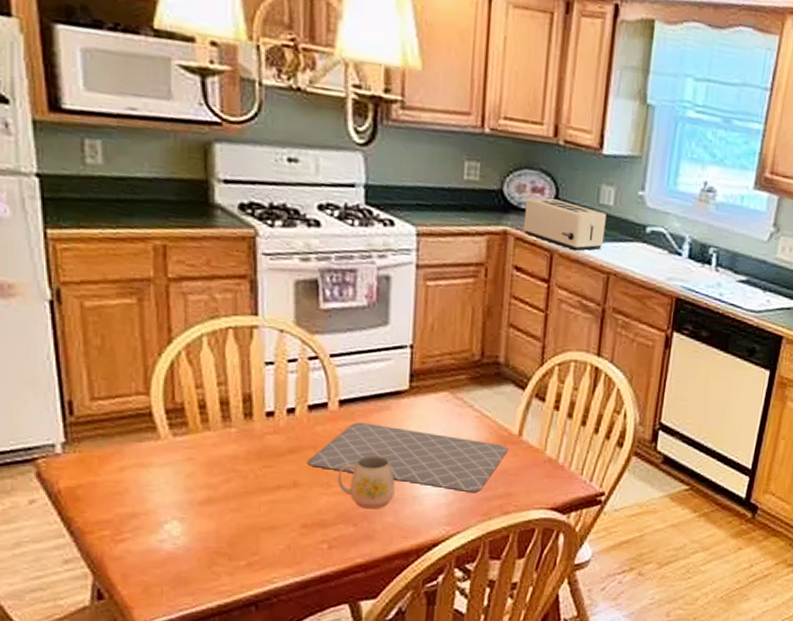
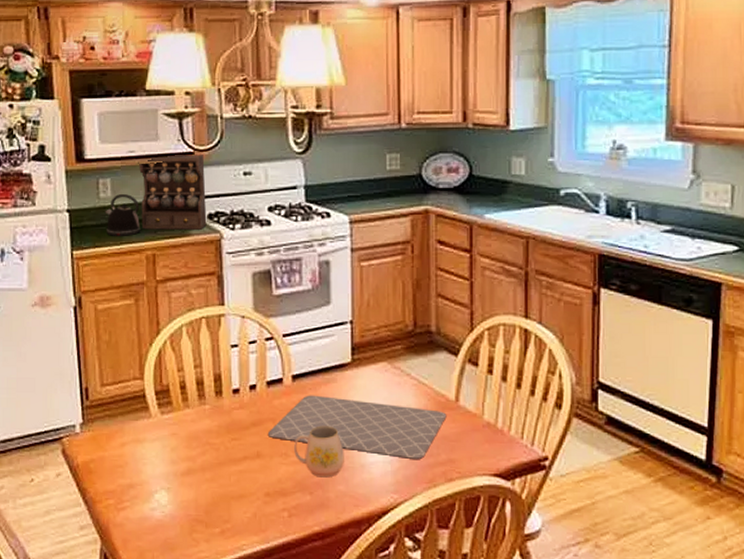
kettle: none [93,163,148,219] -> present [104,194,142,236]
spice rack: none [142,121,238,222] -> present [138,154,207,230]
toaster: present [523,197,607,251] -> none [442,176,520,220]

